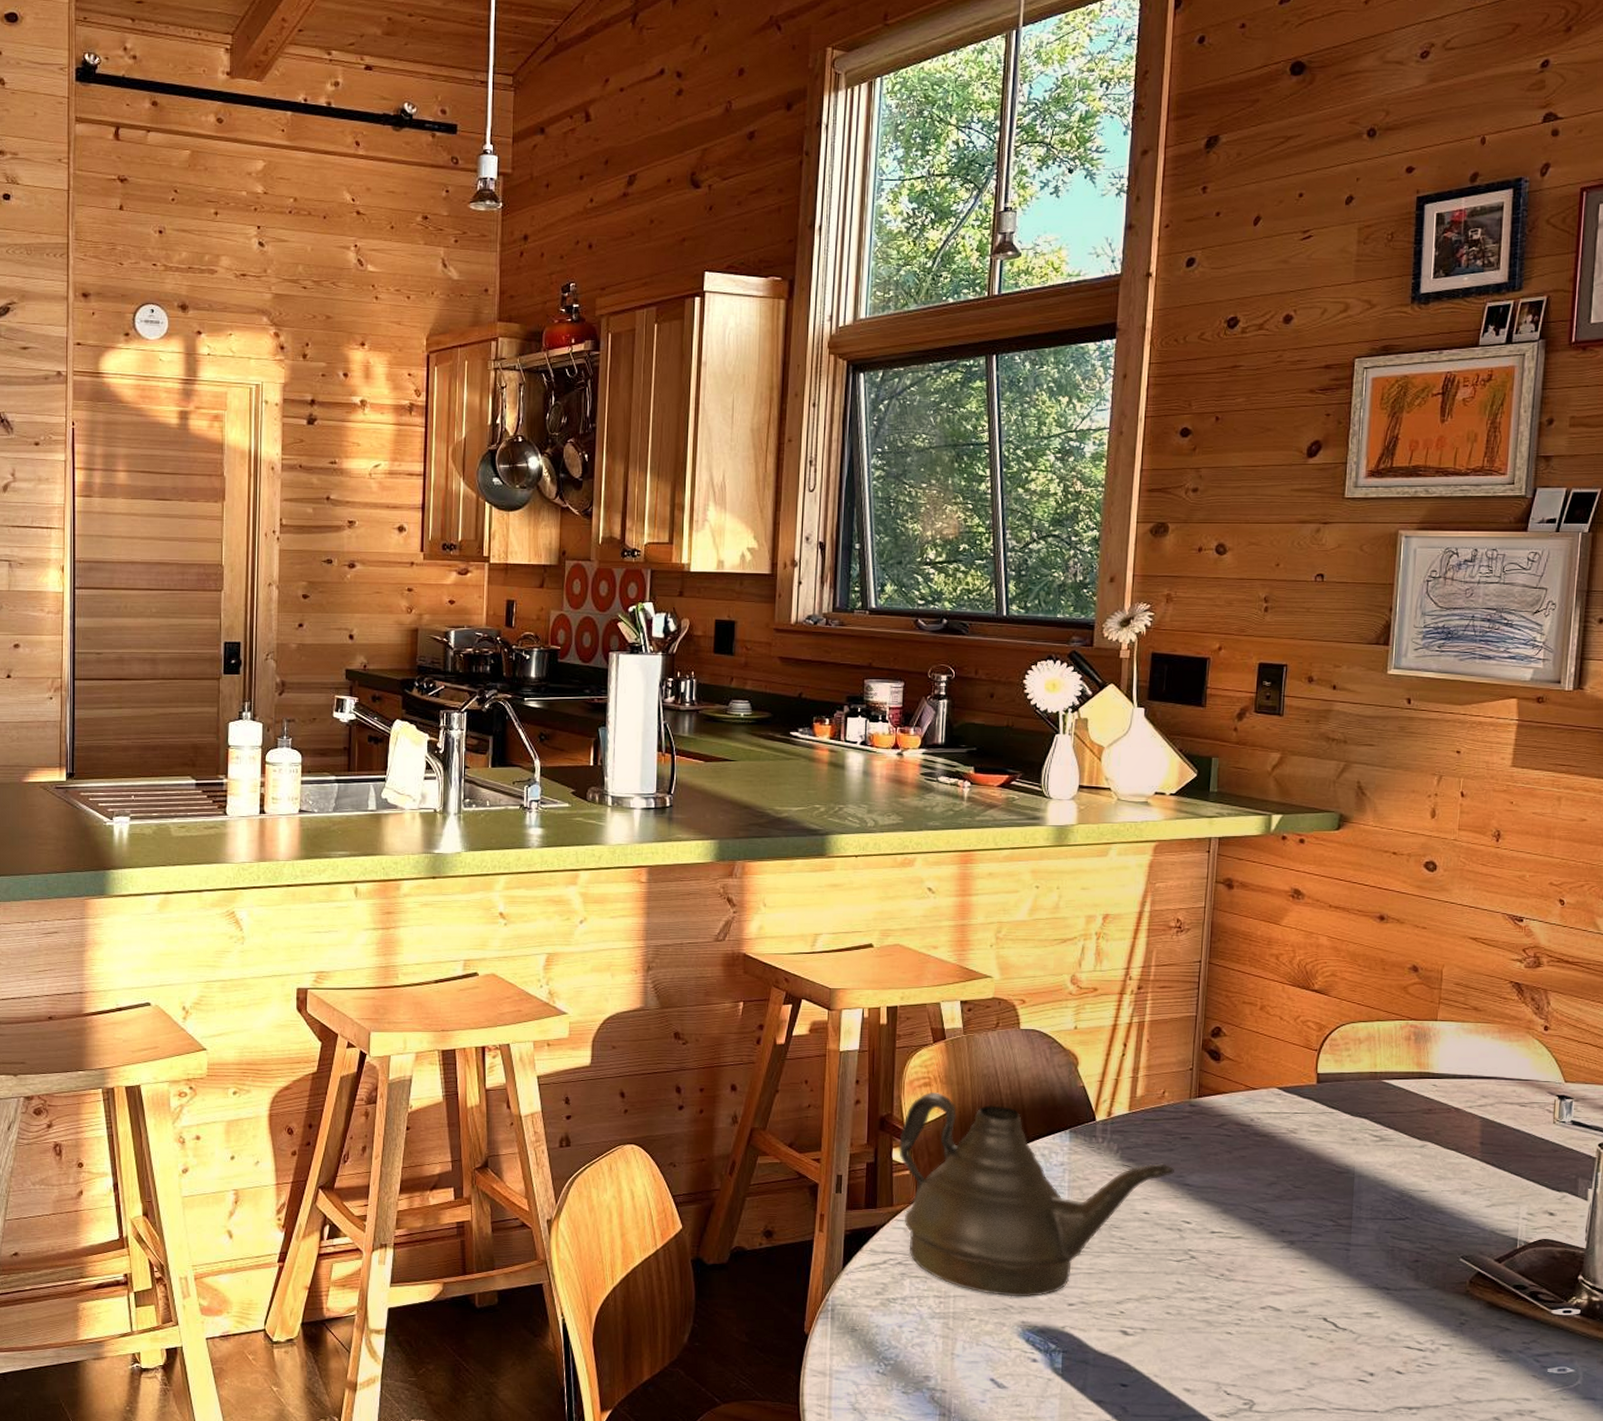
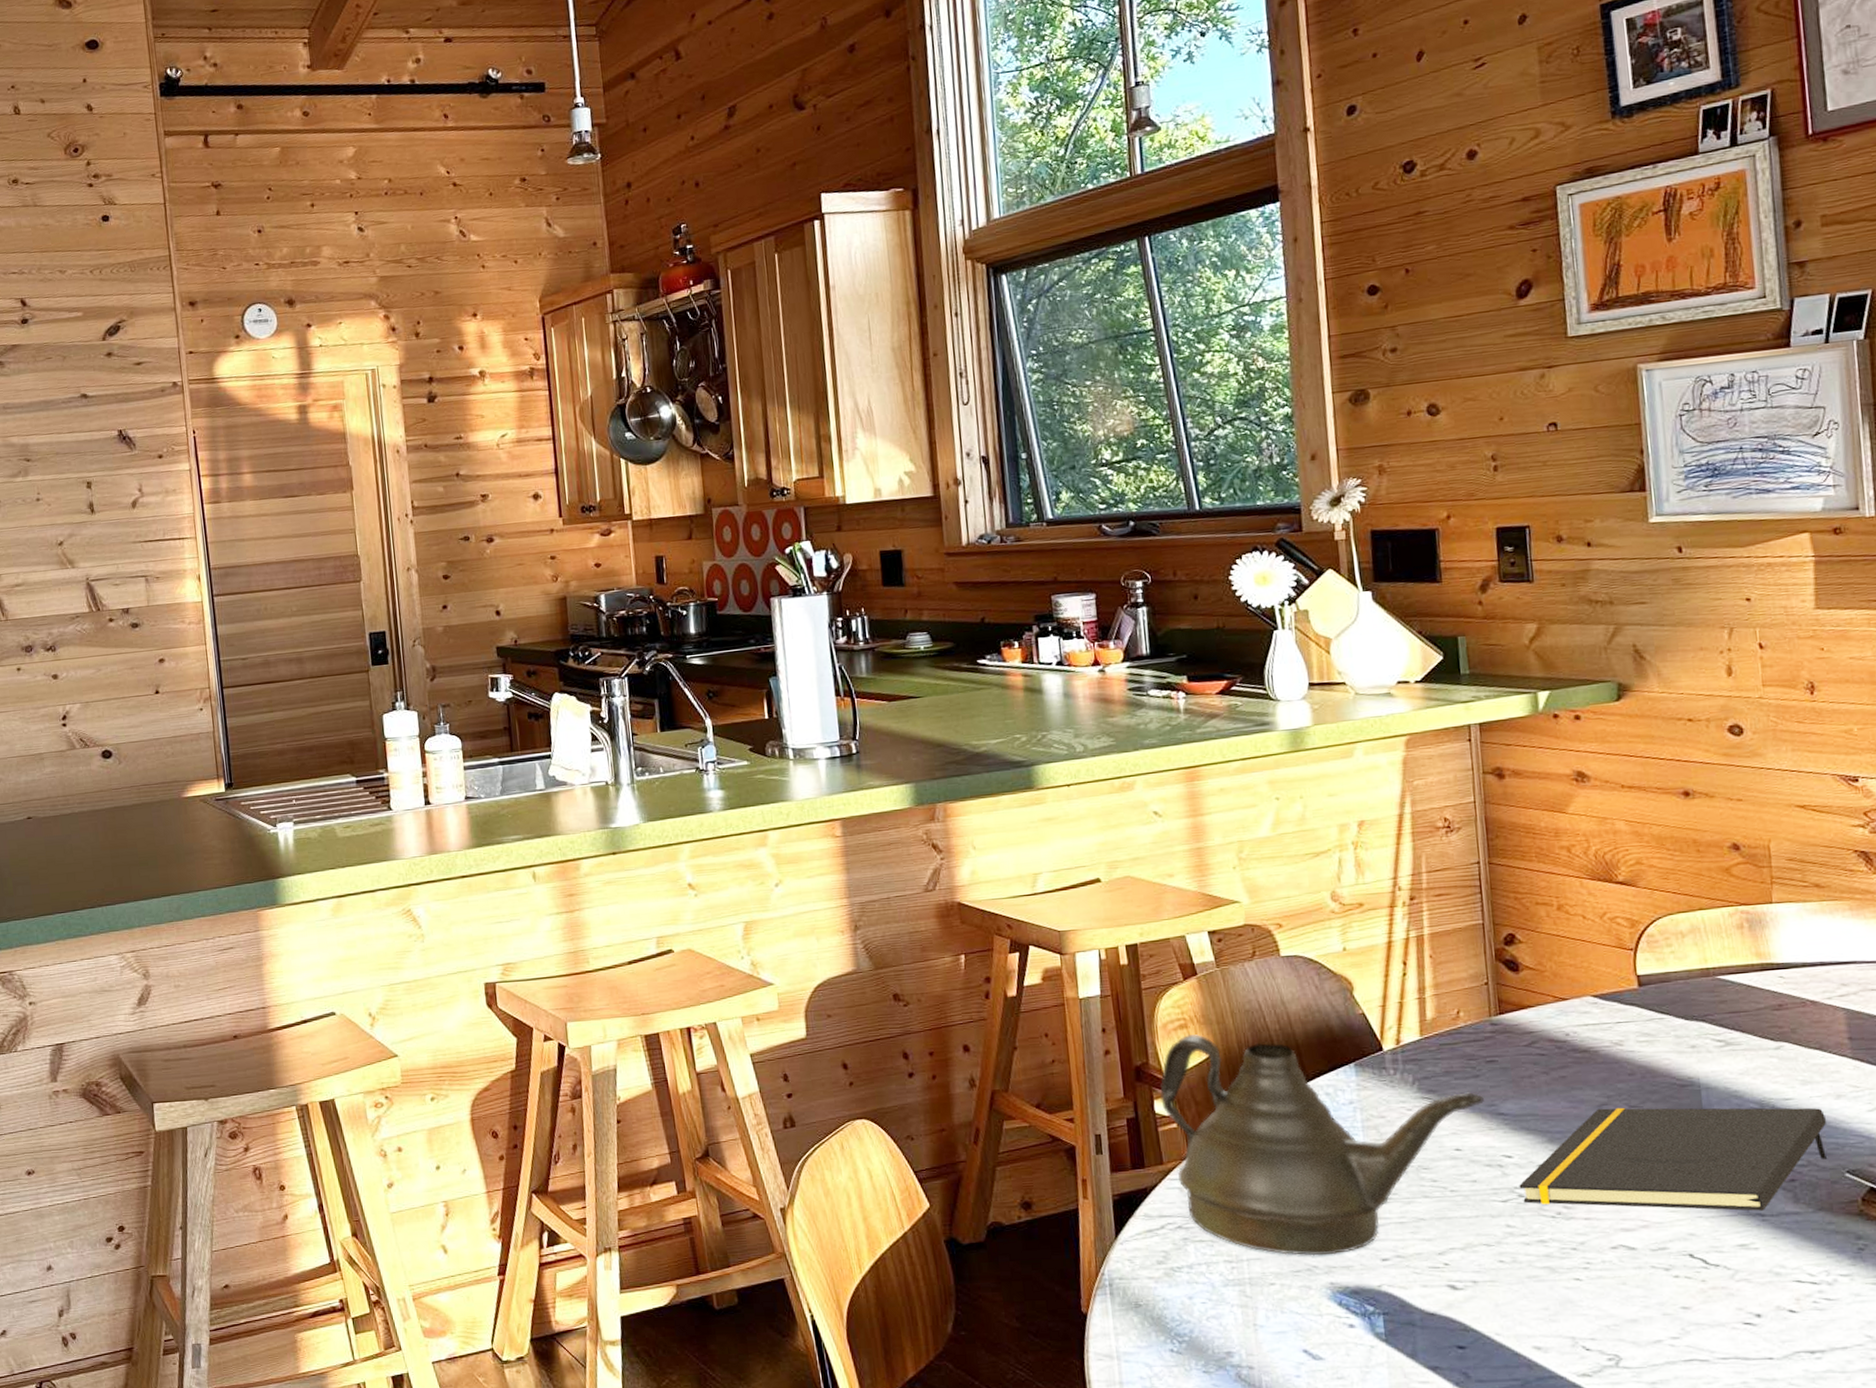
notepad: none [1192,1186,1451,1285] -> present [1519,1107,1827,1211]

